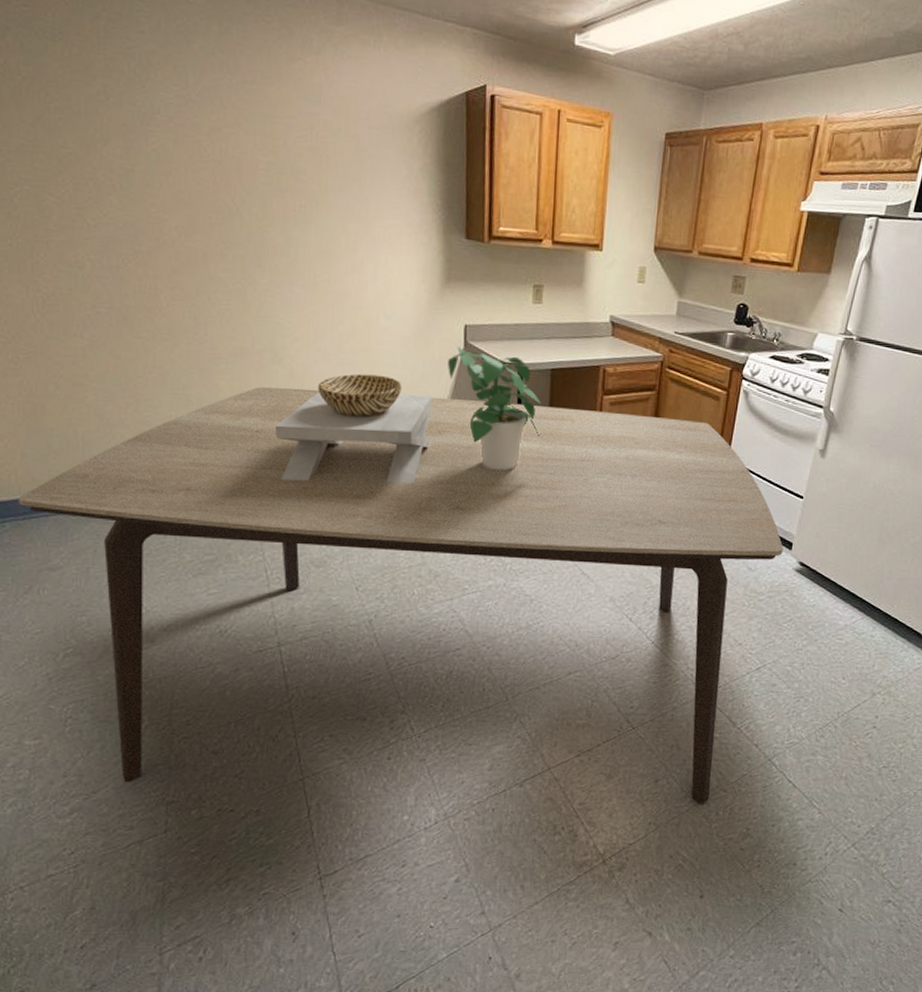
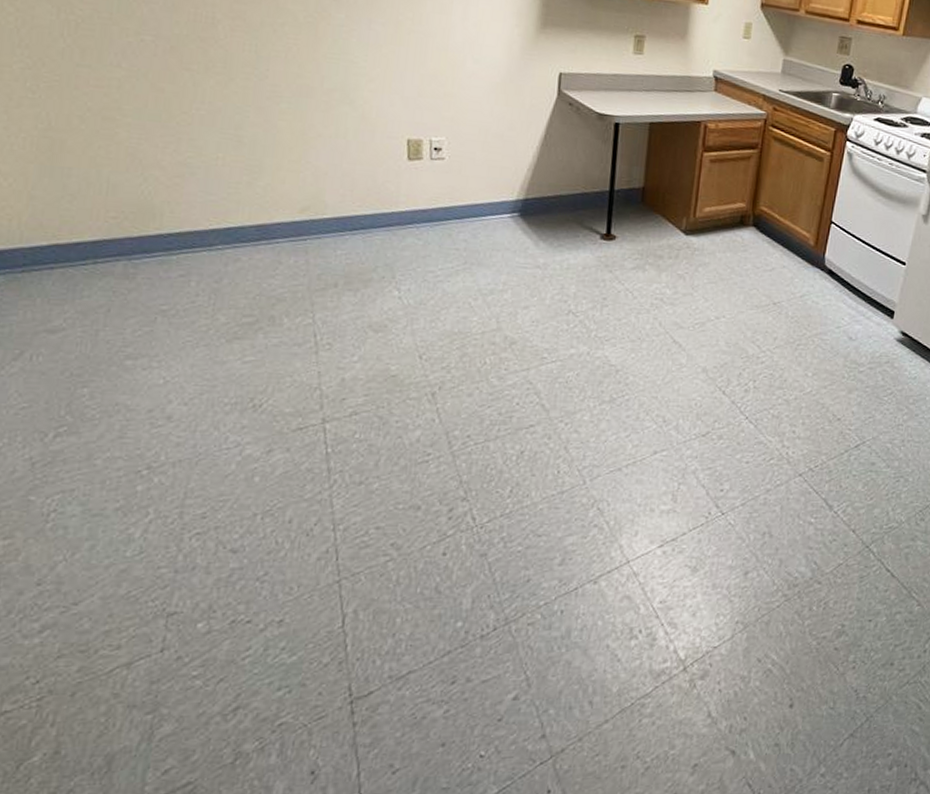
dining table: present [18,387,784,804] -> none [18,129,885,599]
decorative bowl: present [274,374,432,484] -> none [338,119,520,241]
potted plant: present [448,347,541,471] -> none [538,95,637,229]

